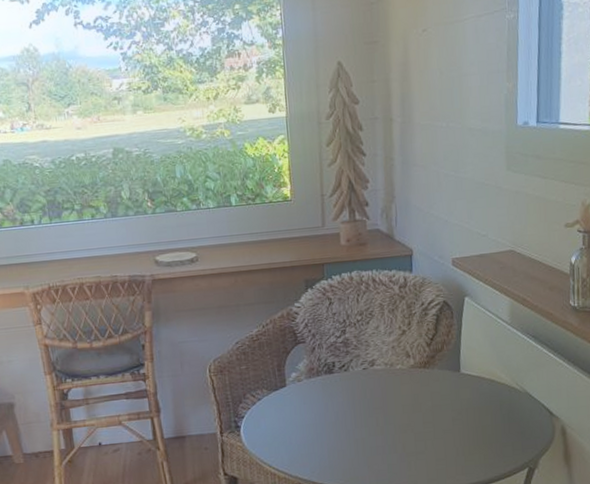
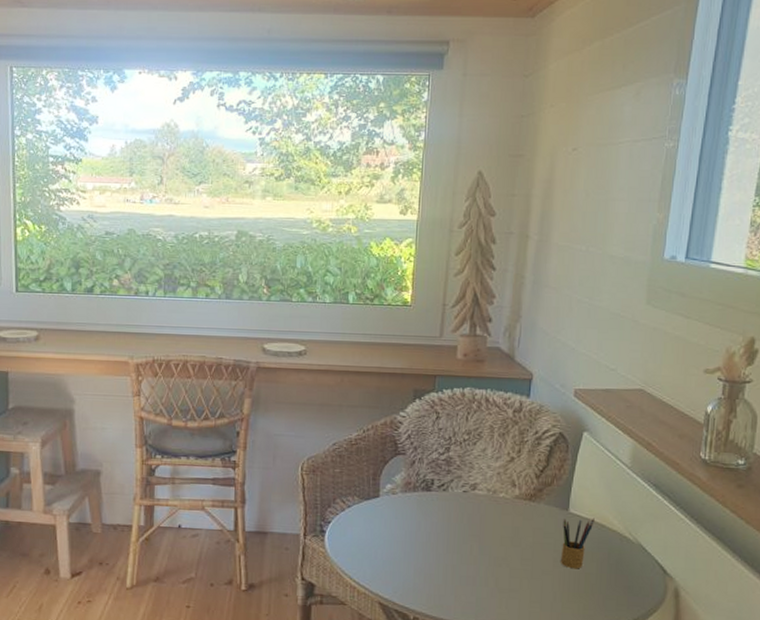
pencil box: none [456,374,484,425] -> present [560,518,595,569]

